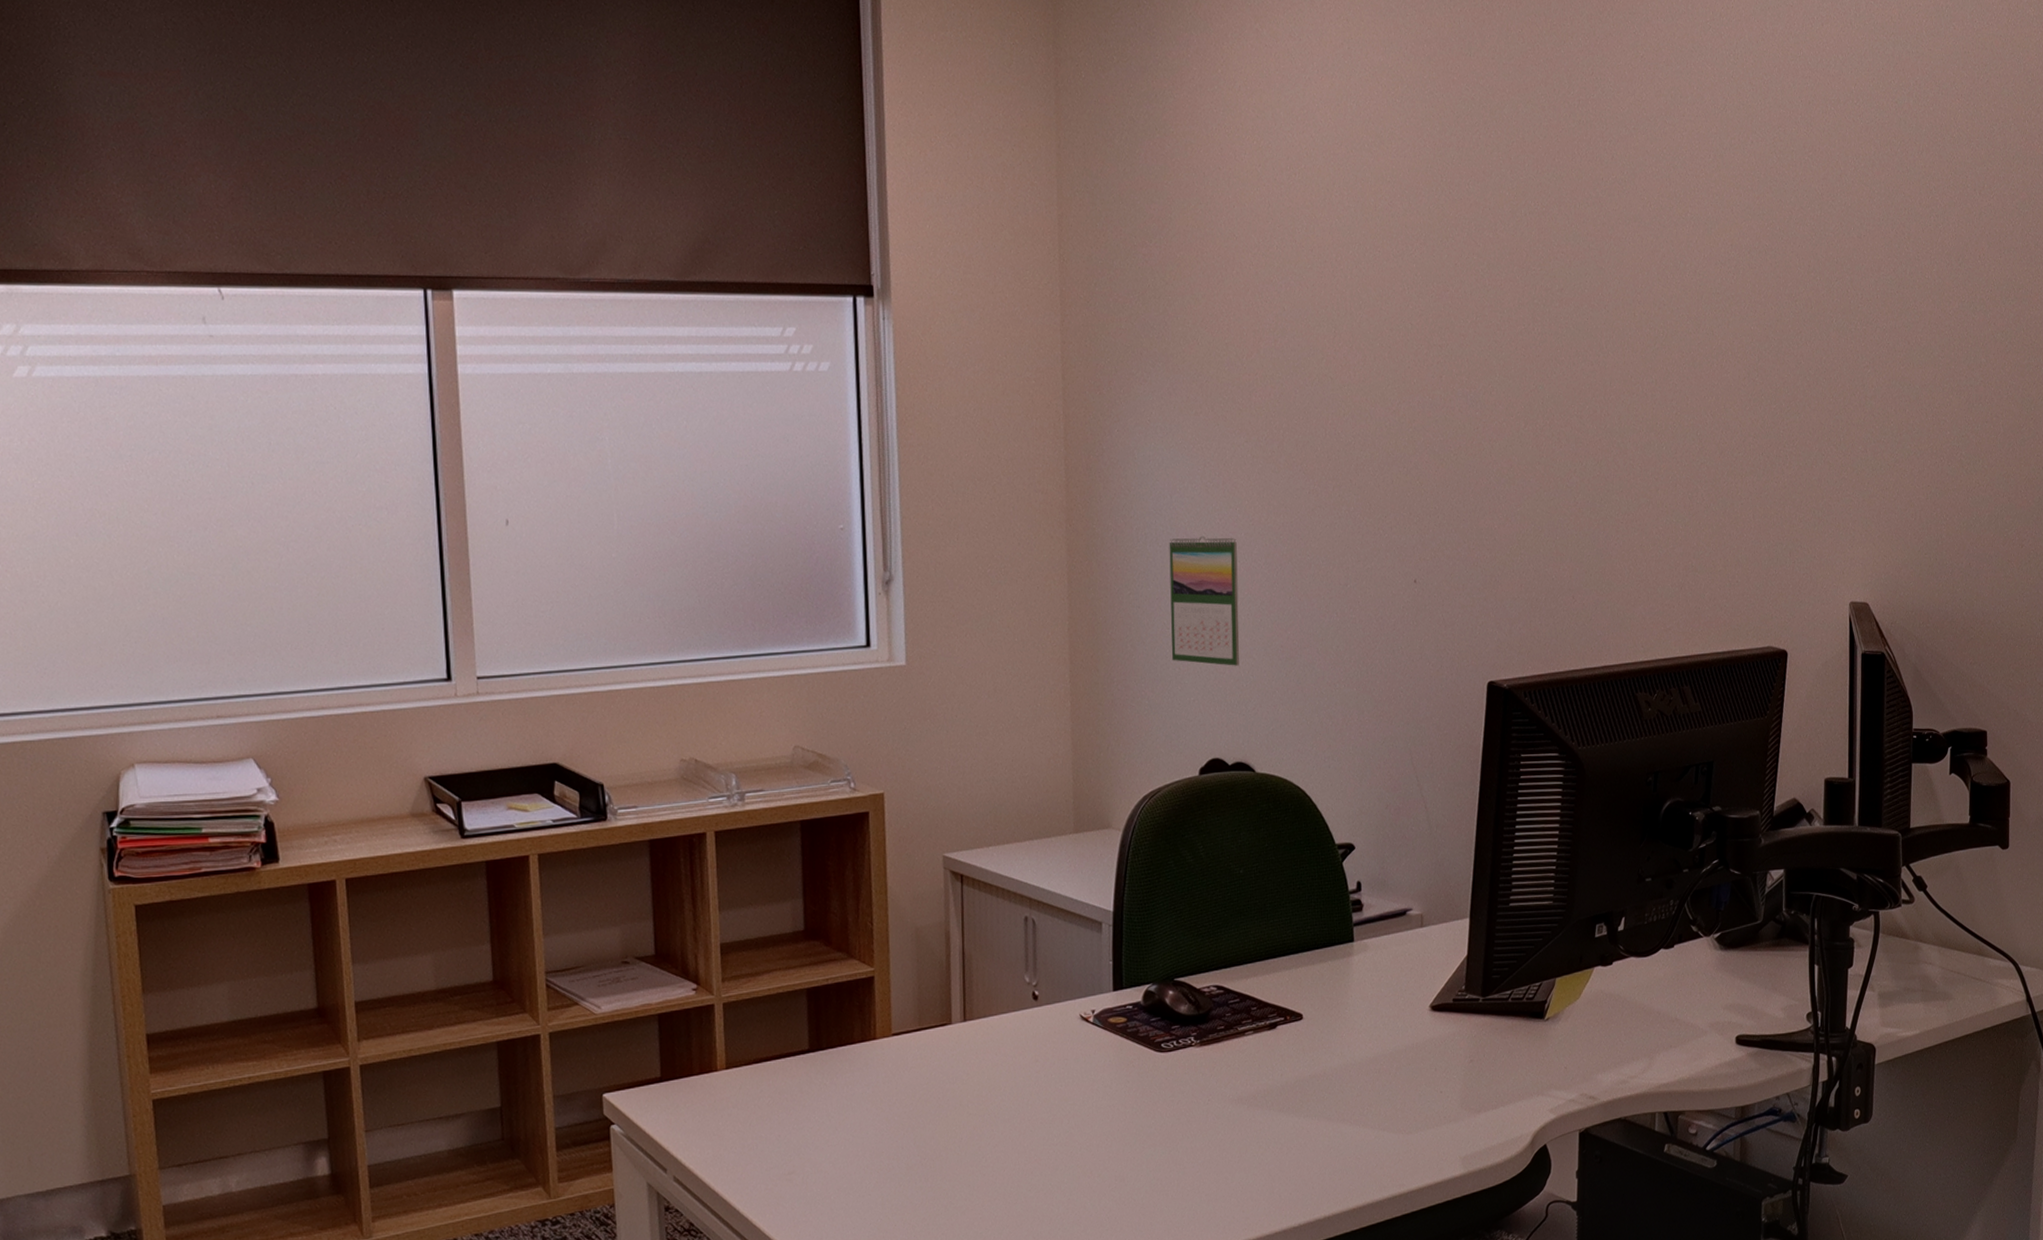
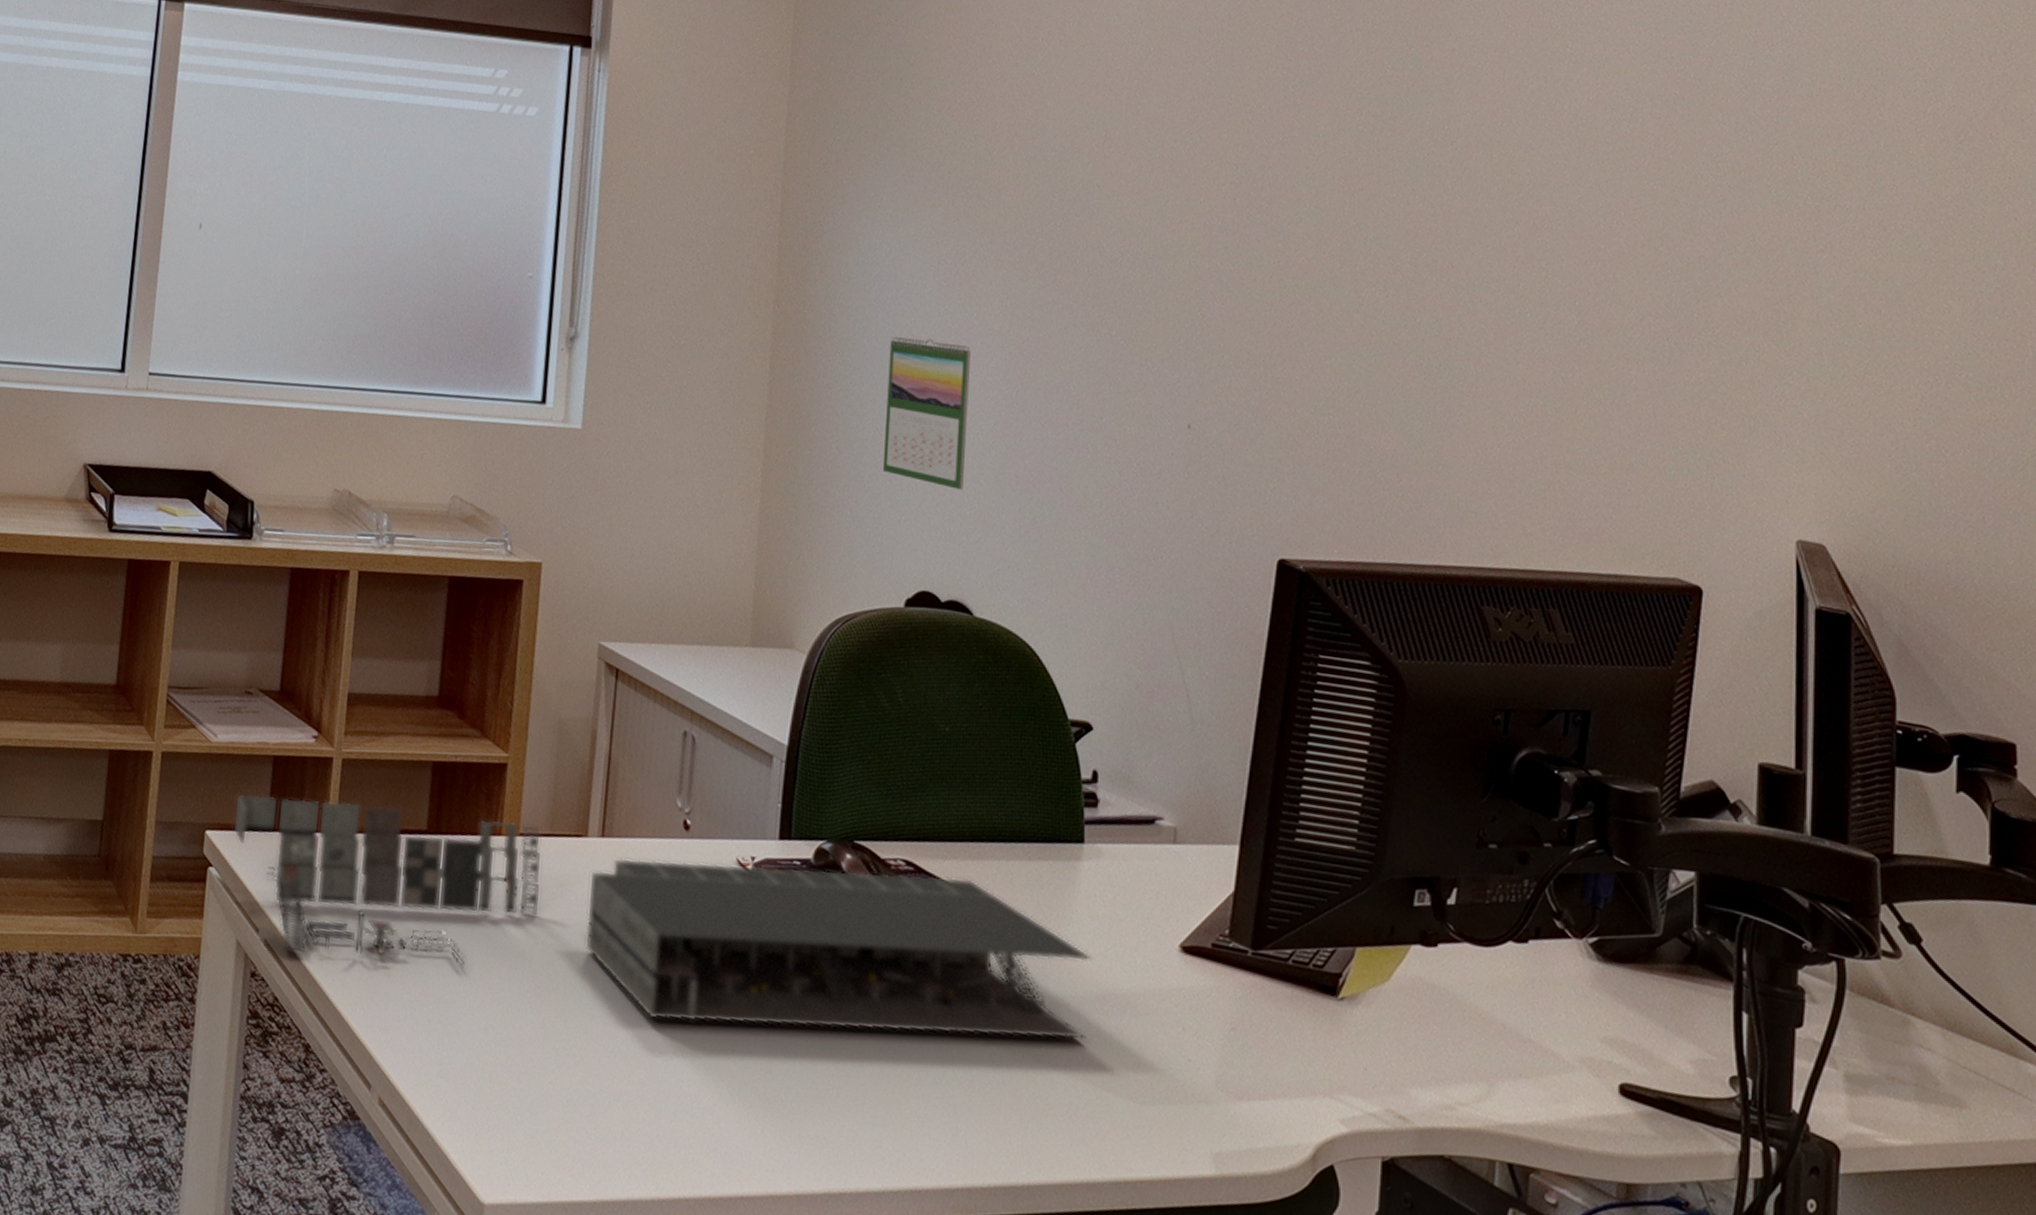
architectural model: none [627,990,1366,1182] -> present [232,794,1092,1040]

